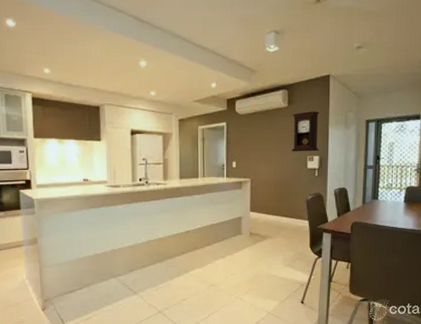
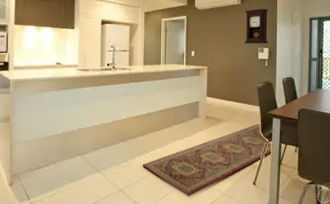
rug: none [182,239,321,317] -> present [142,123,272,197]

